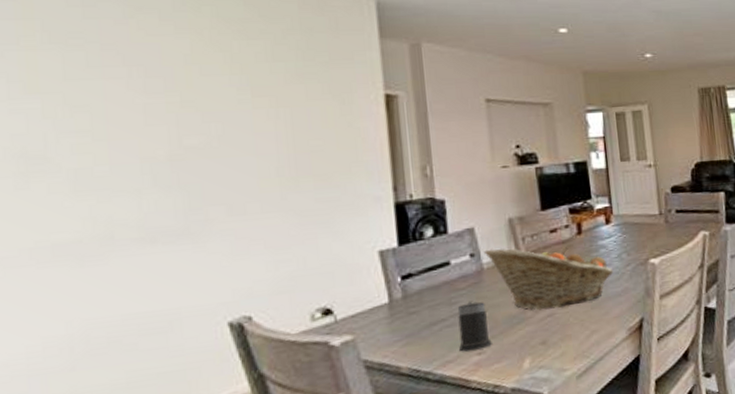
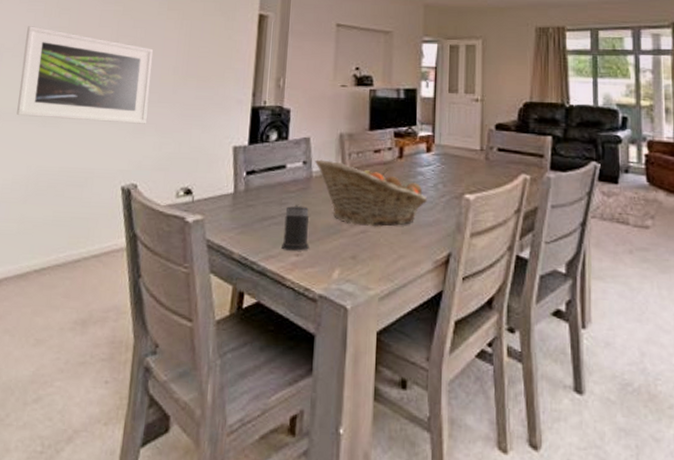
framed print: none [16,133,249,258] -> present [16,26,153,124]

